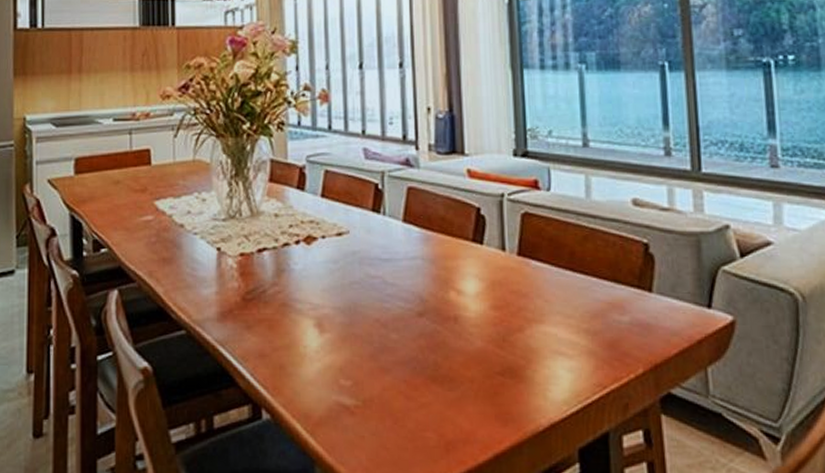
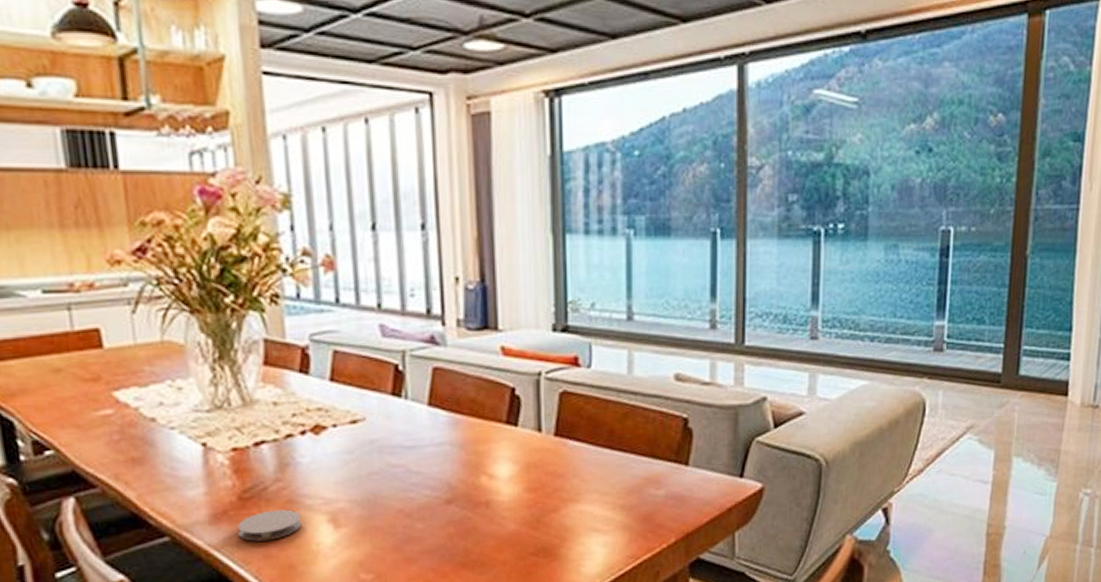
coaster: none [240,312,293,340] -> present [237,509,302,542]

